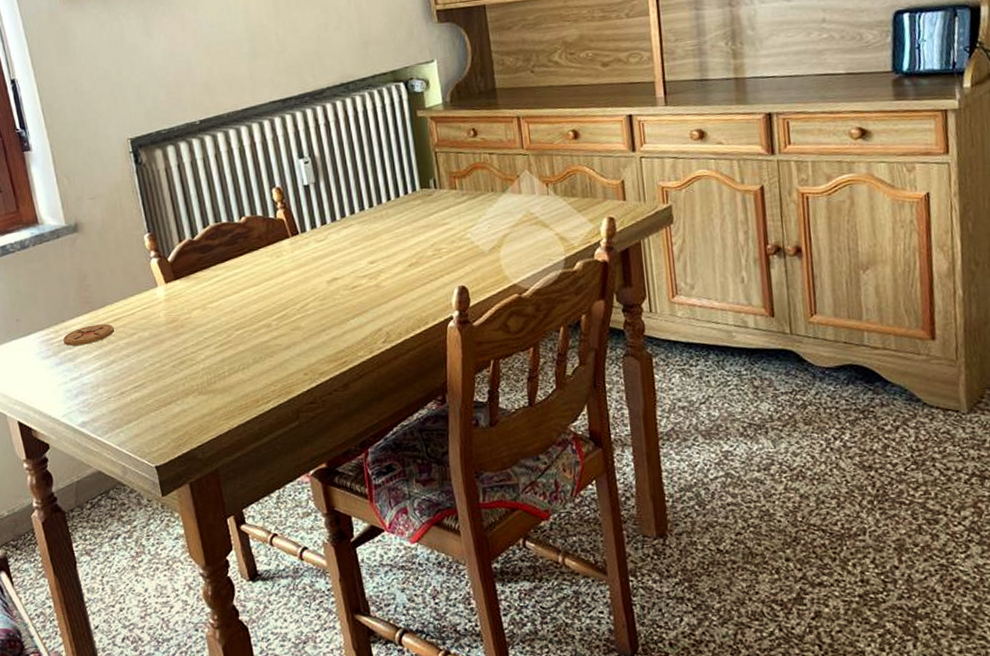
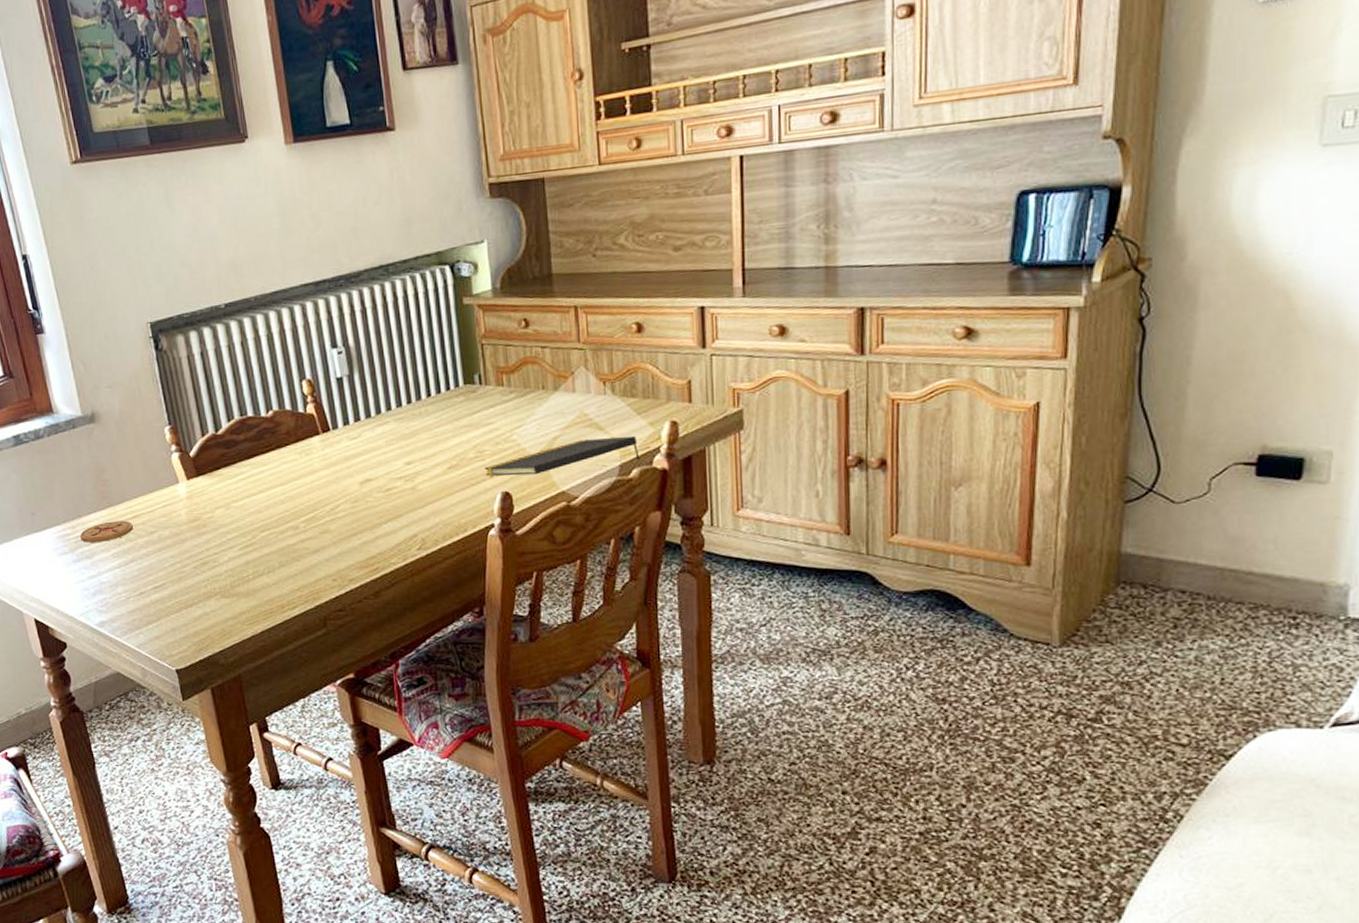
notepad: none [442,232,582,272] -> present [485,437,640,476]

